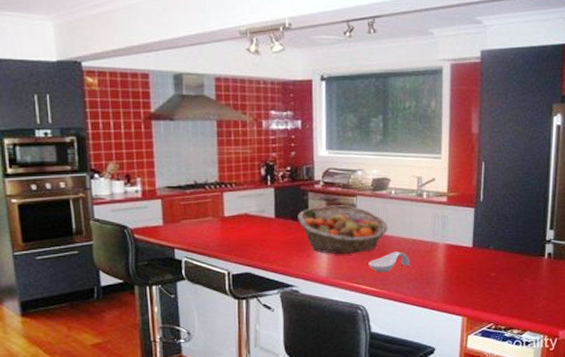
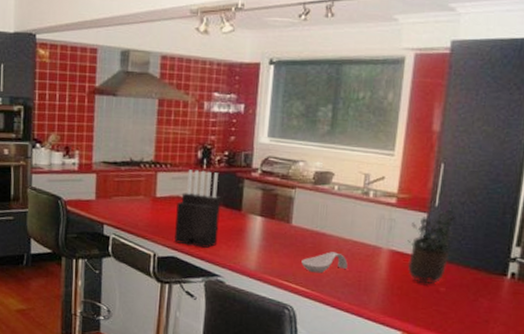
knife block: none [246,187,289,261] -> present [174,169,221,248]
fruit basket: present [298,205,389,254] -> none [230,195,327,249]
potted plant: none [460,192,506,272] -> present [407,198,465,285]

